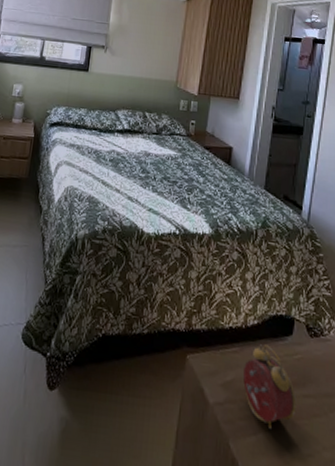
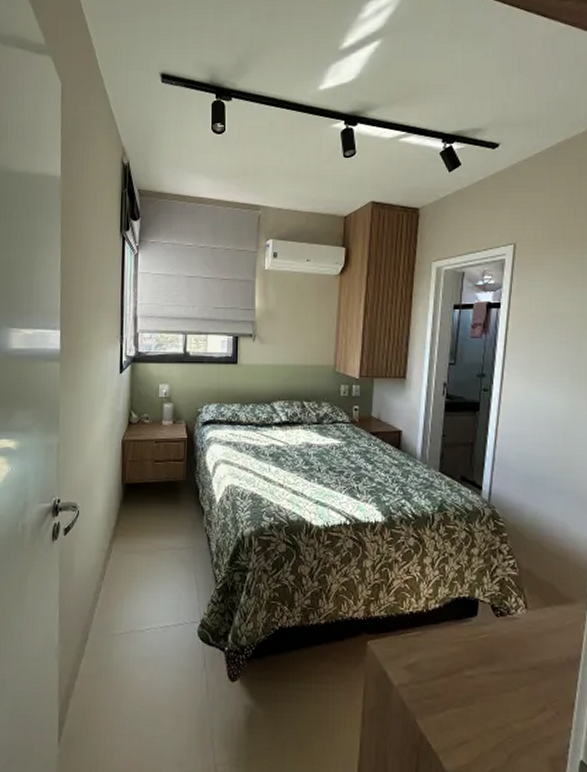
alarm clock: present [242,344,297,429] -> none [426,626,484,705]

